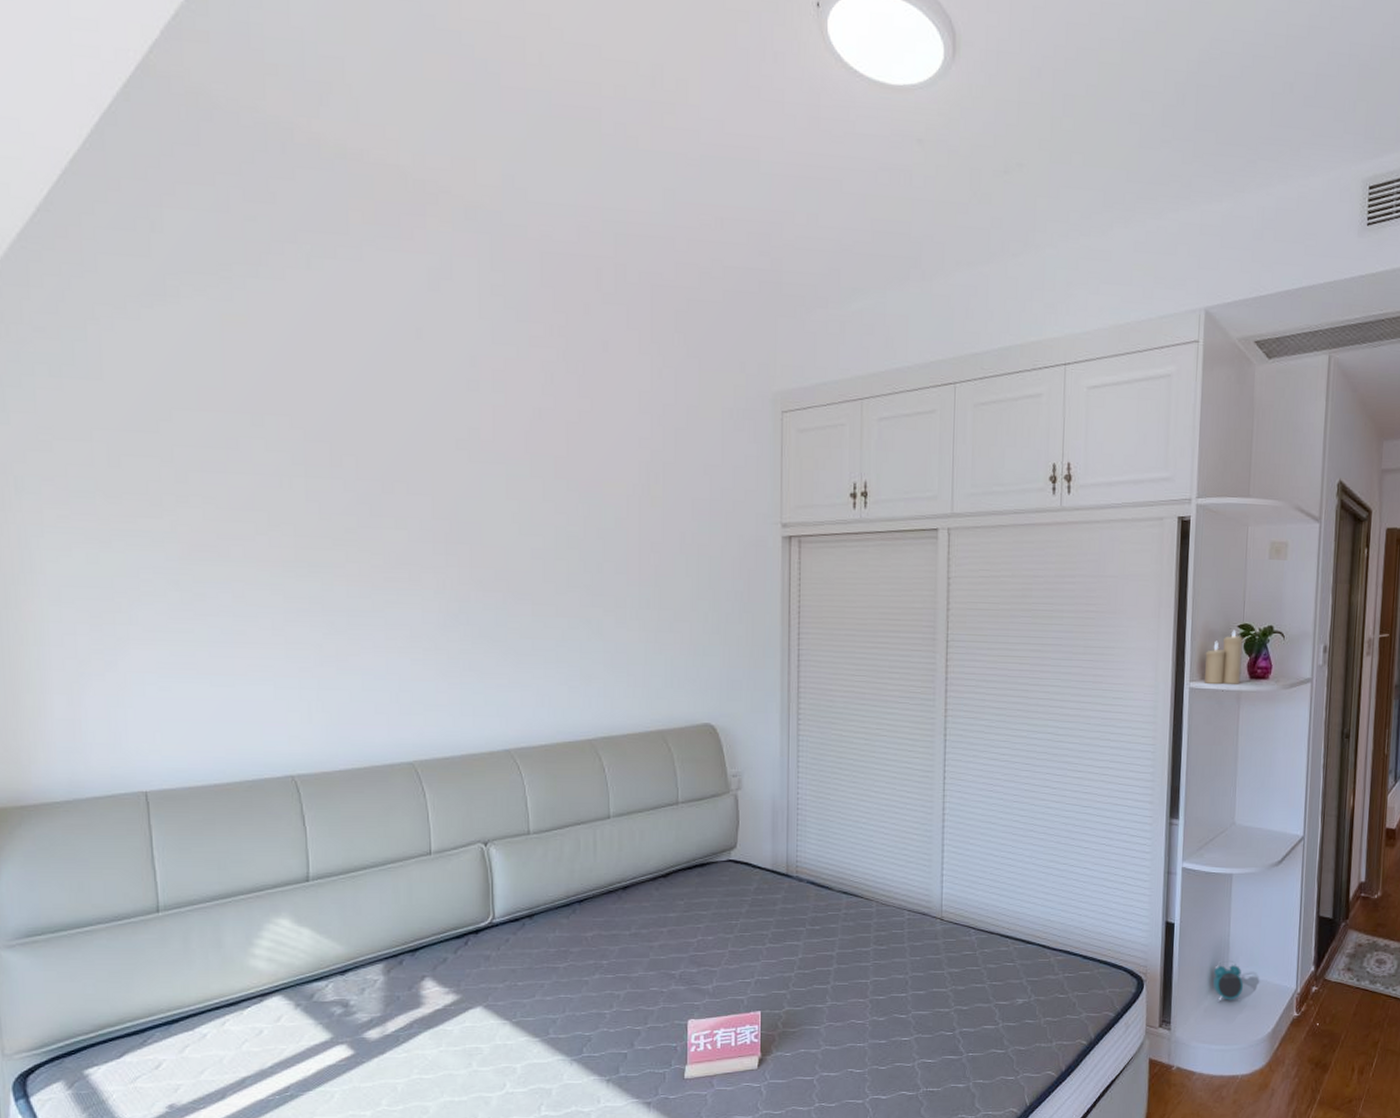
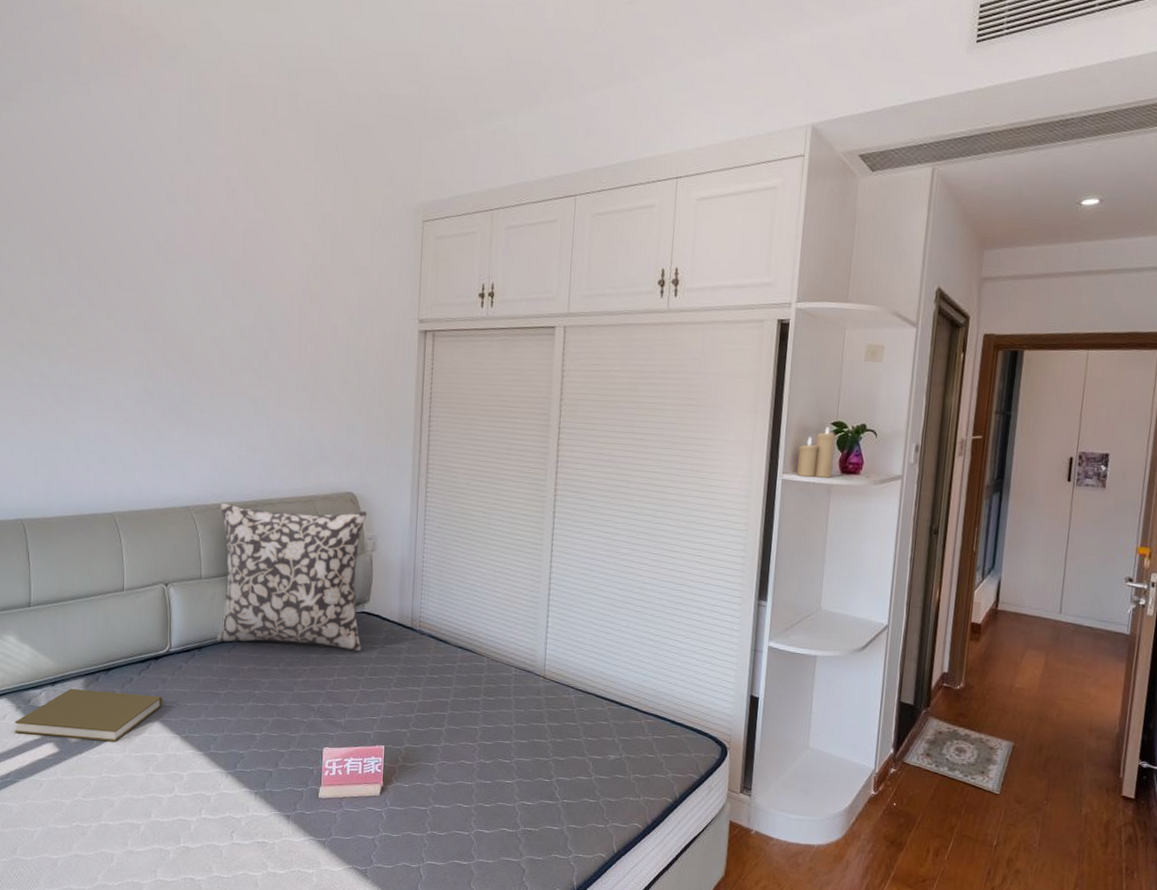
book: none [293,976,487,1037] -> present [14,688,163,741]
pillow: none [551,743,729,908] -> present [217,502,367,651]
alarm clock: present [1213,960,1244,1003] -> none [794,735,823,776]

